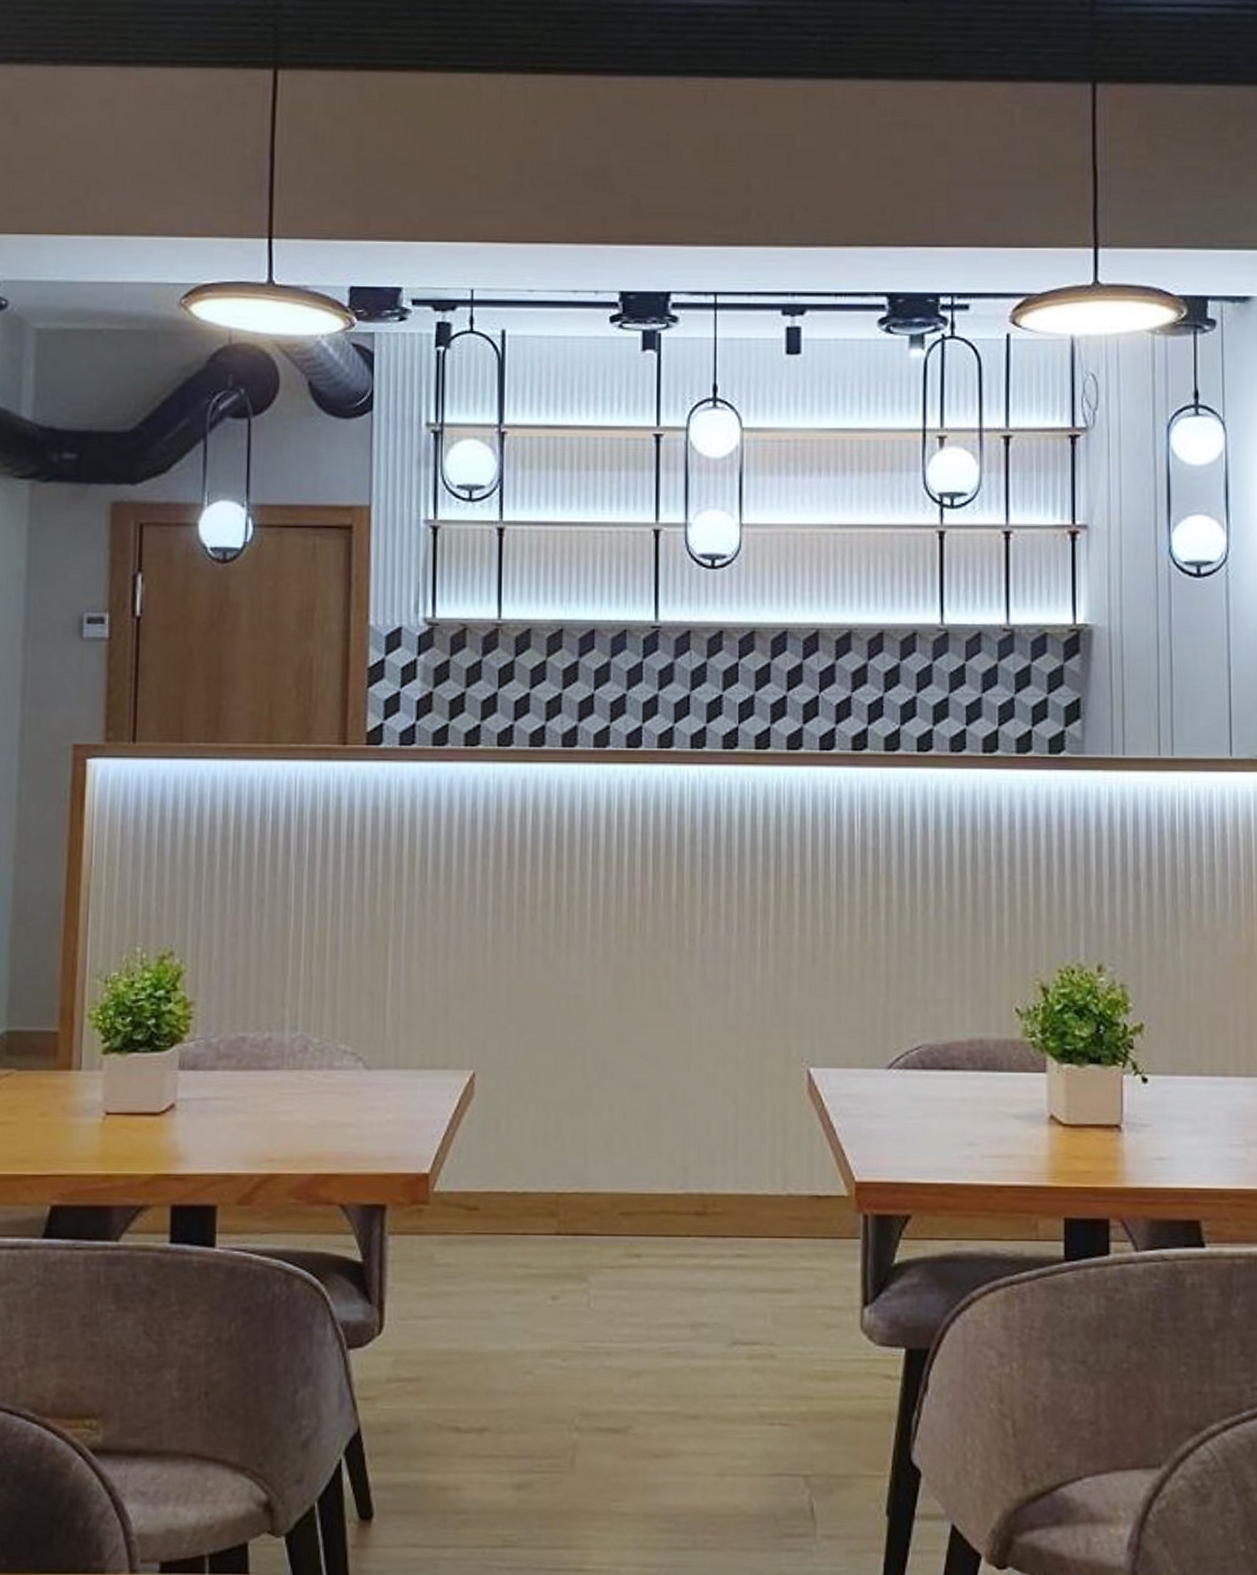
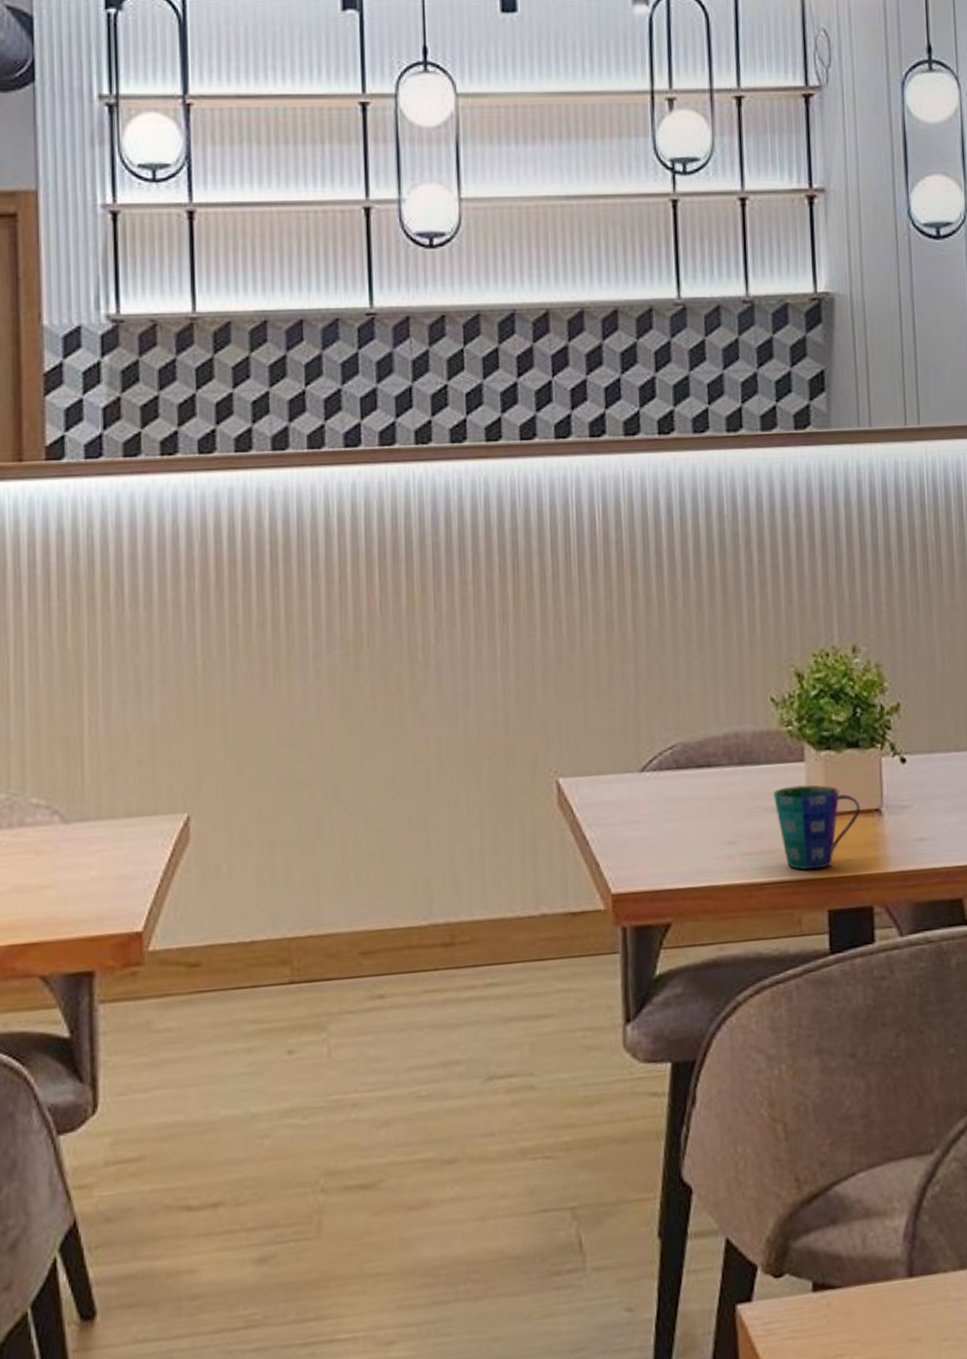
cup: none [1015,1094,1100,1178] -> present [774,784,861,871]

